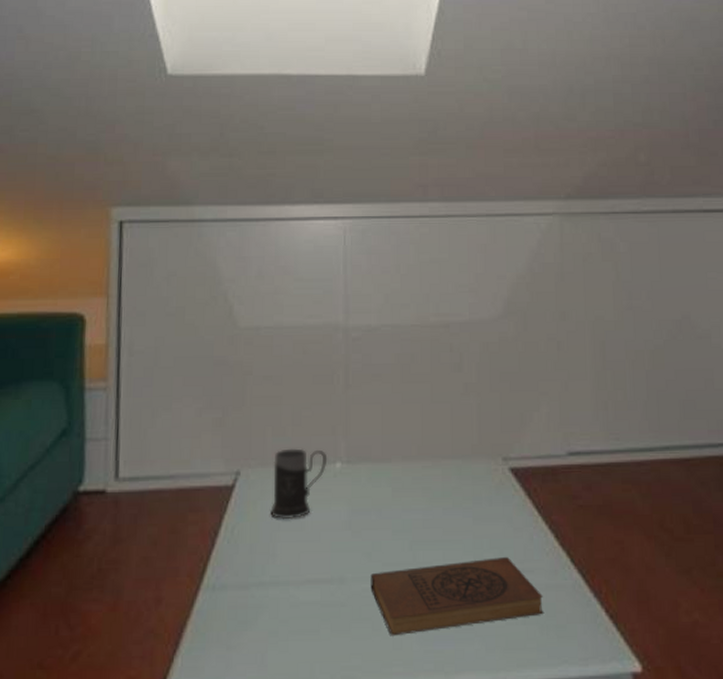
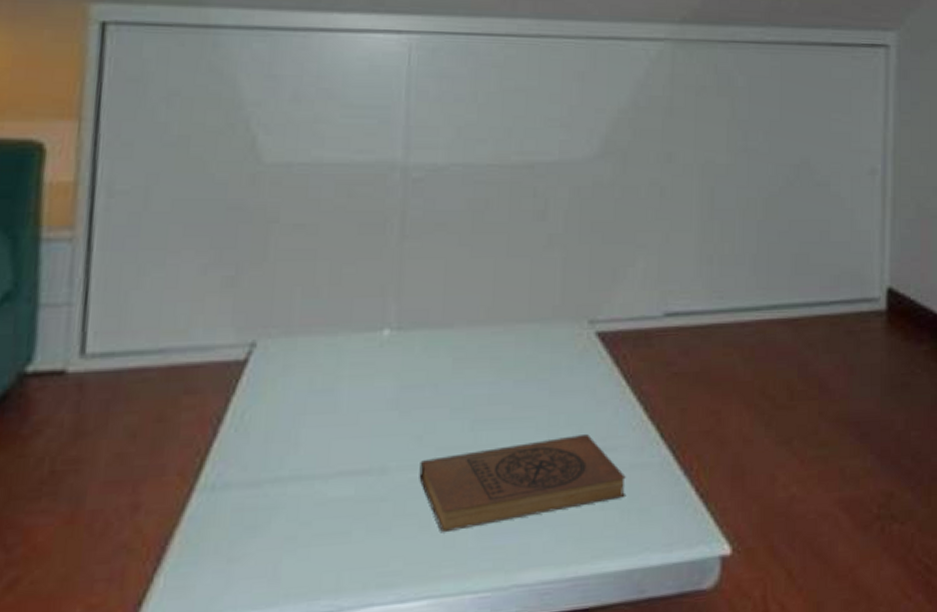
mug: present [270,448,328,520] -> none [294,313,373,401]

